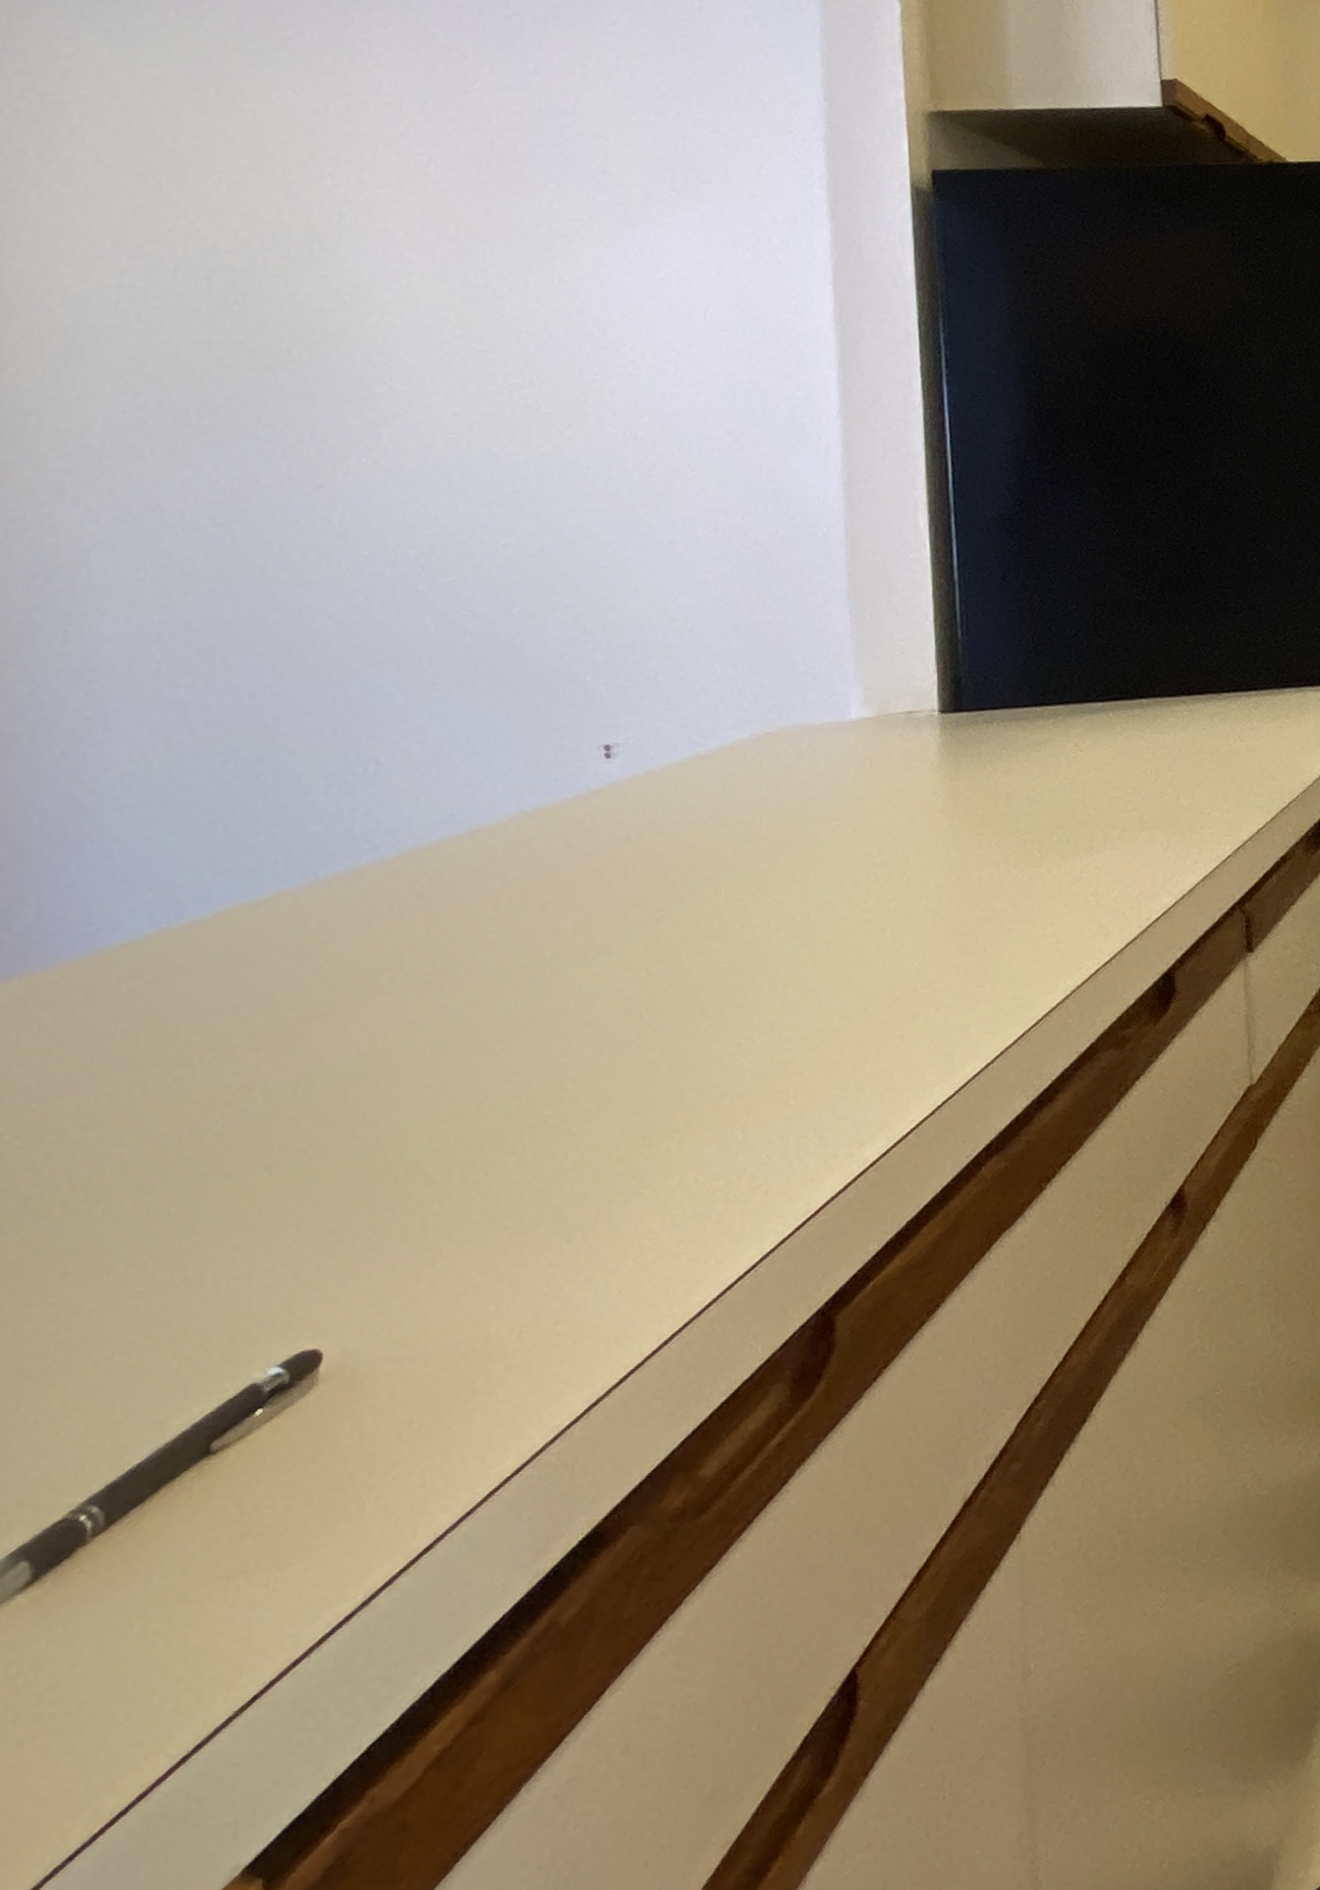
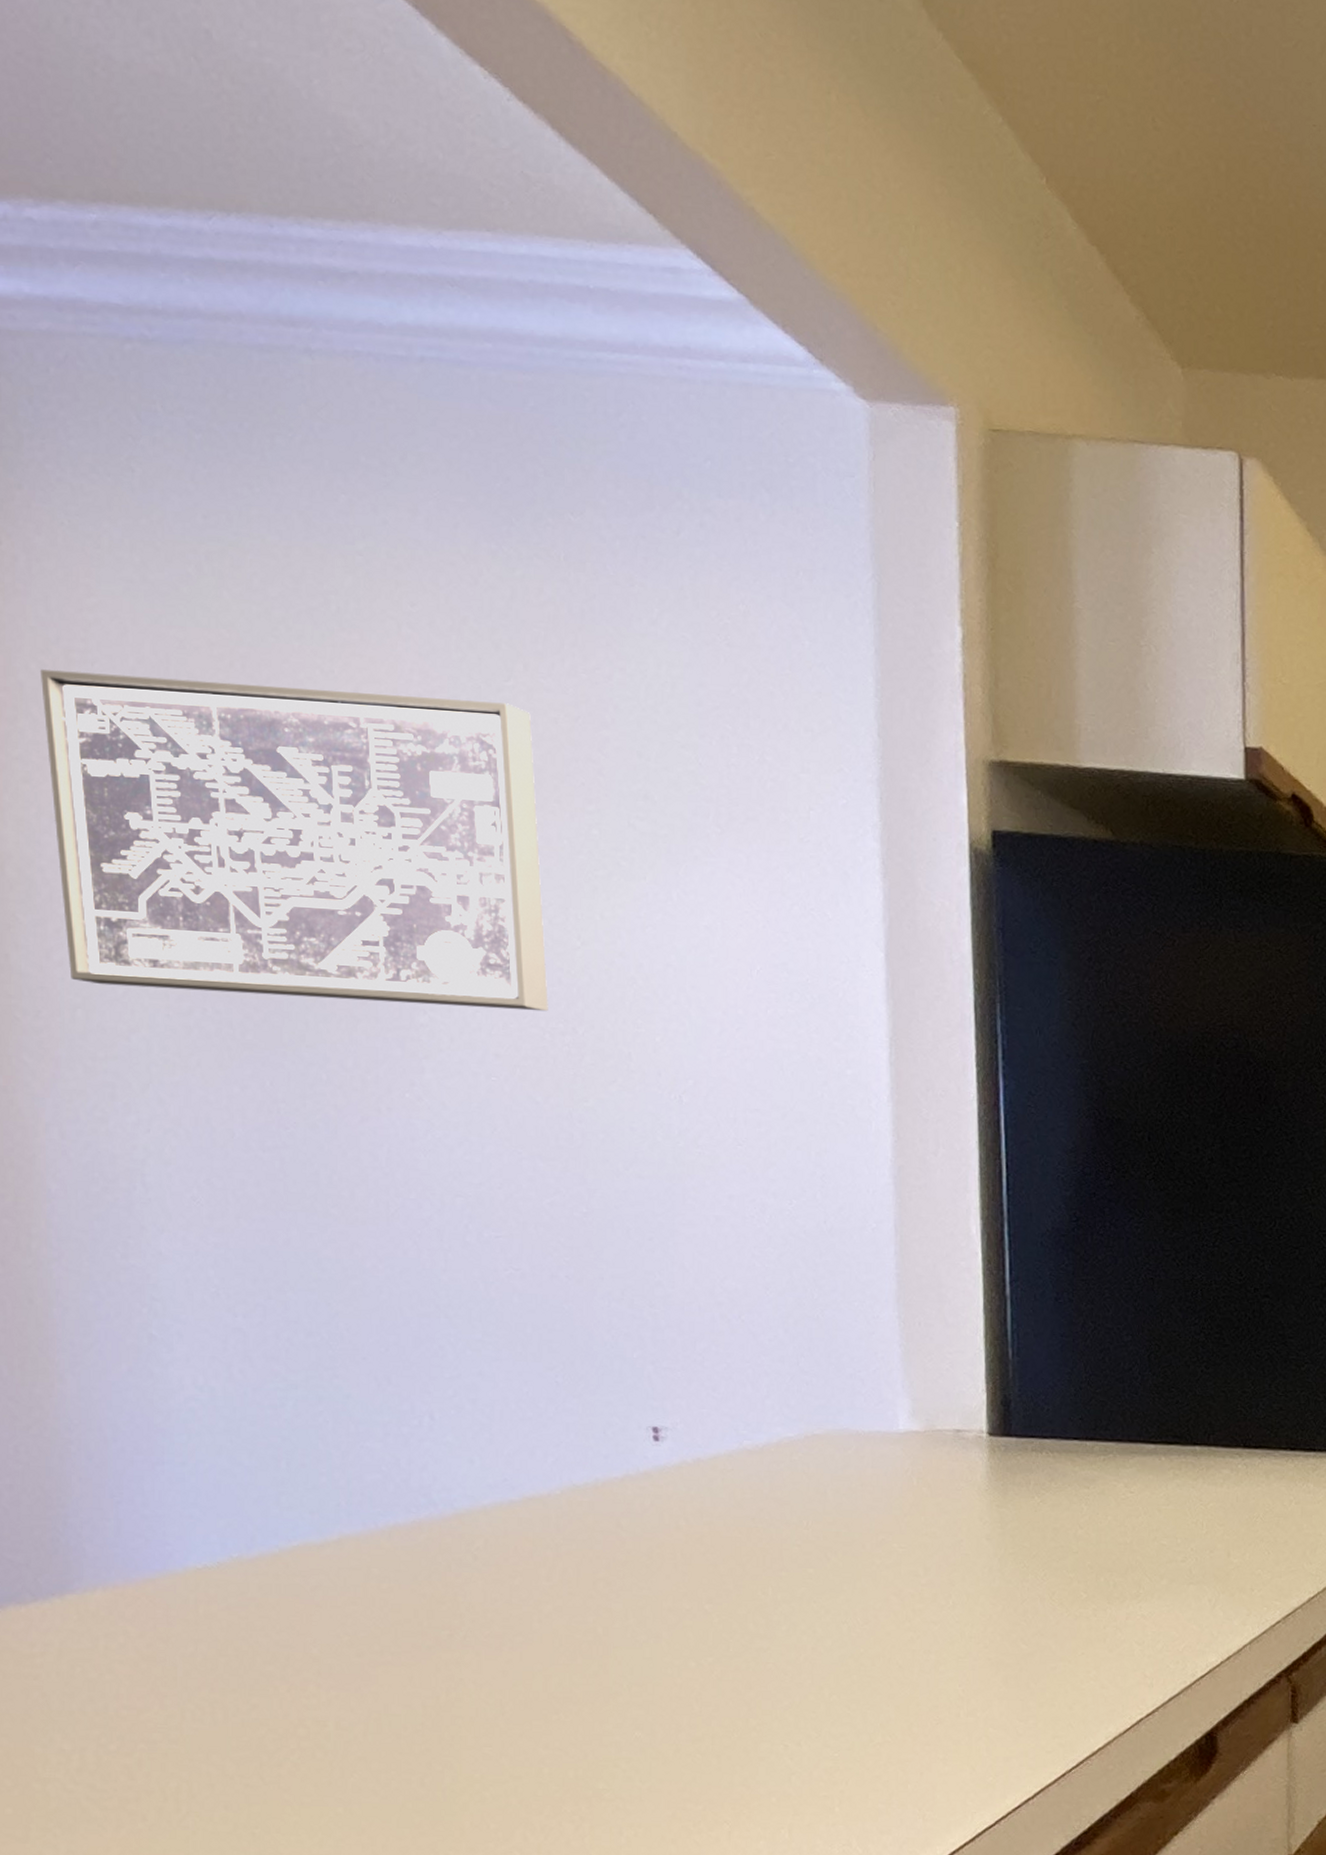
wall art: none [14,103,507,390] -> present [39,669,548,1012]

